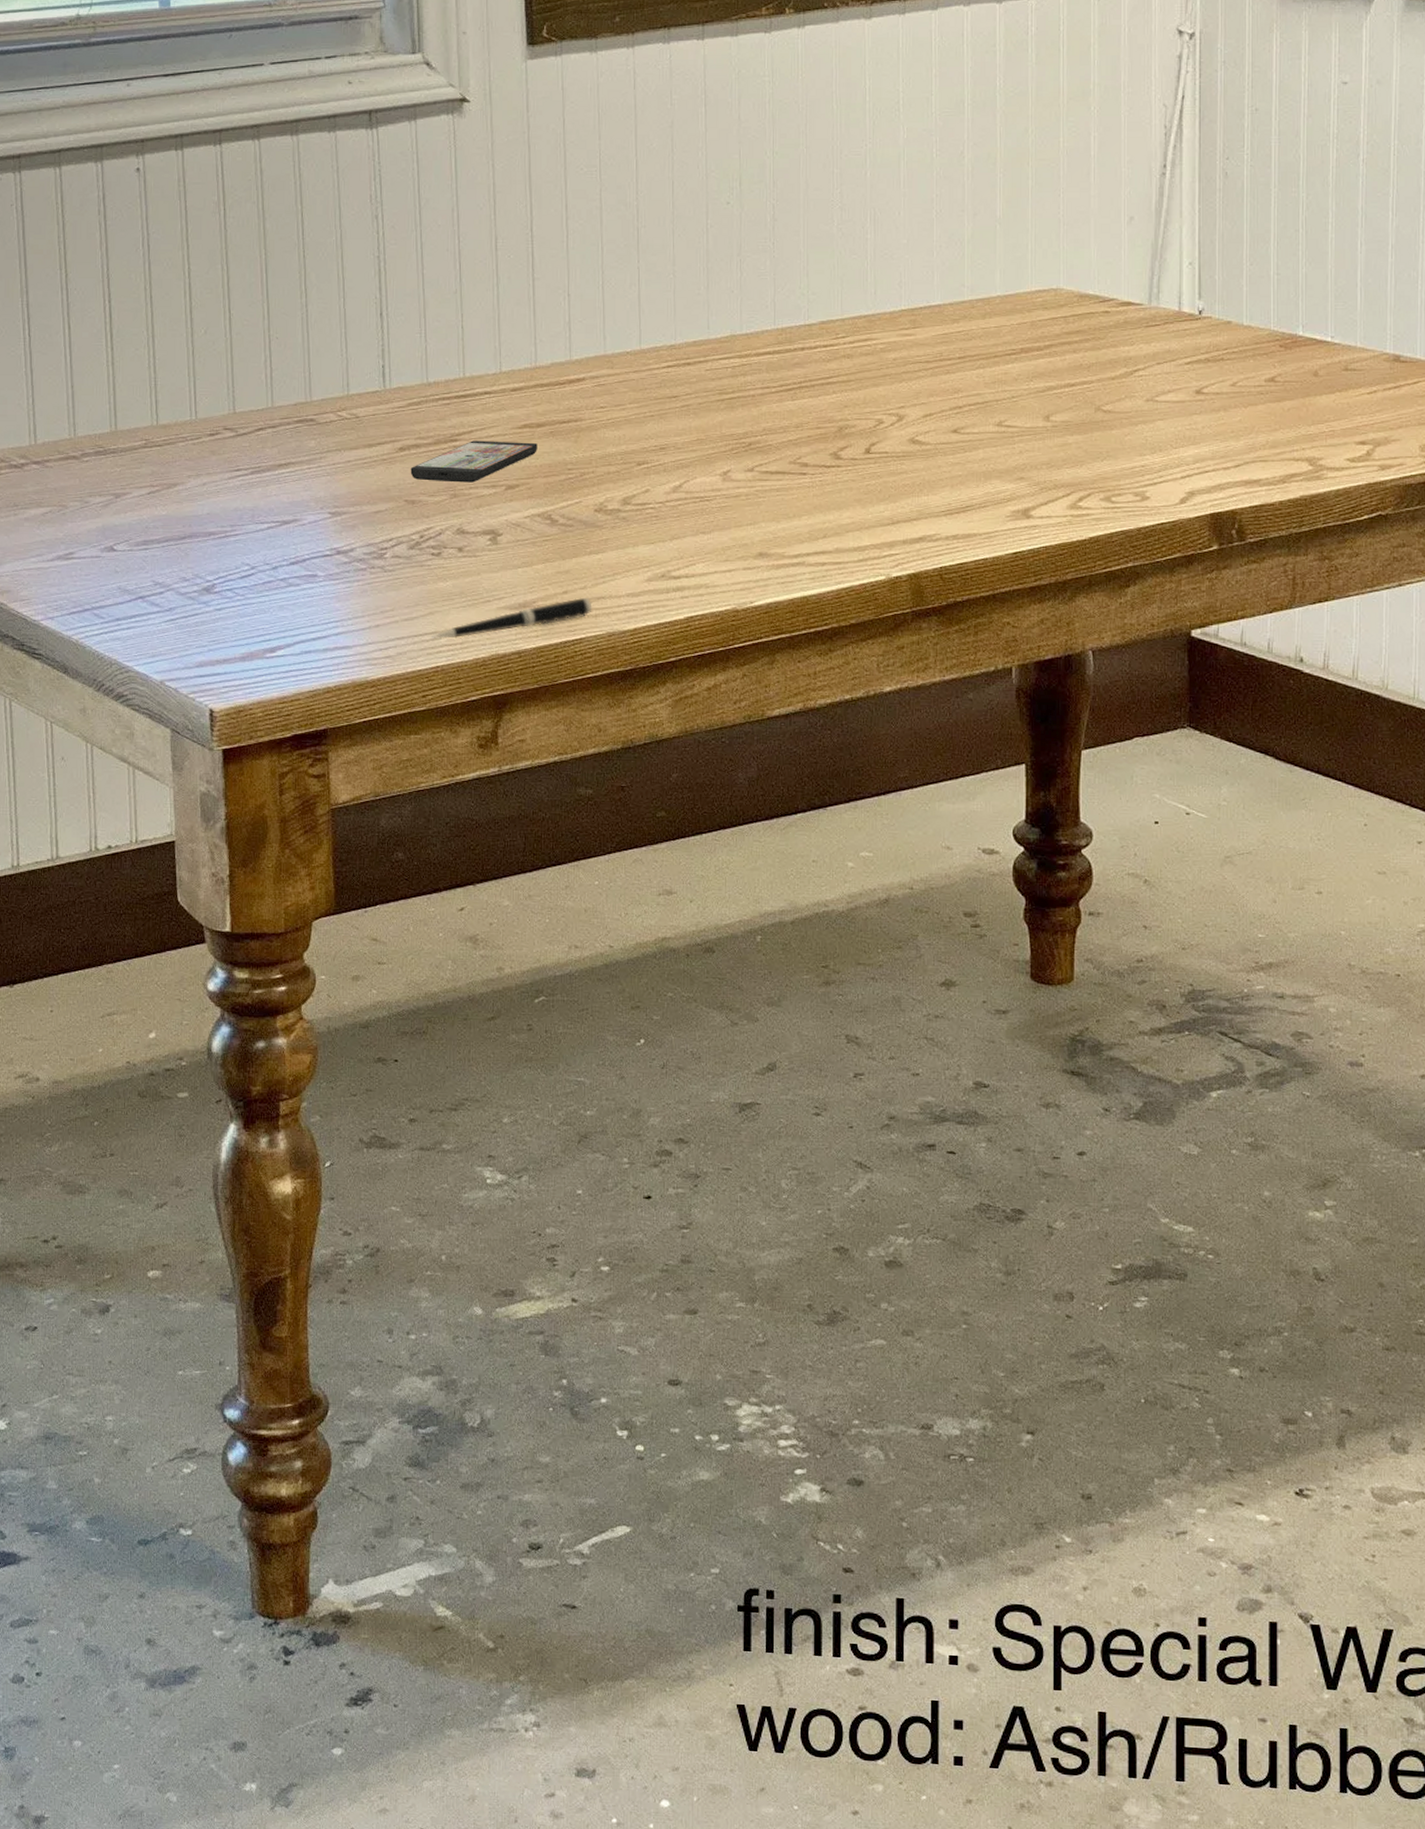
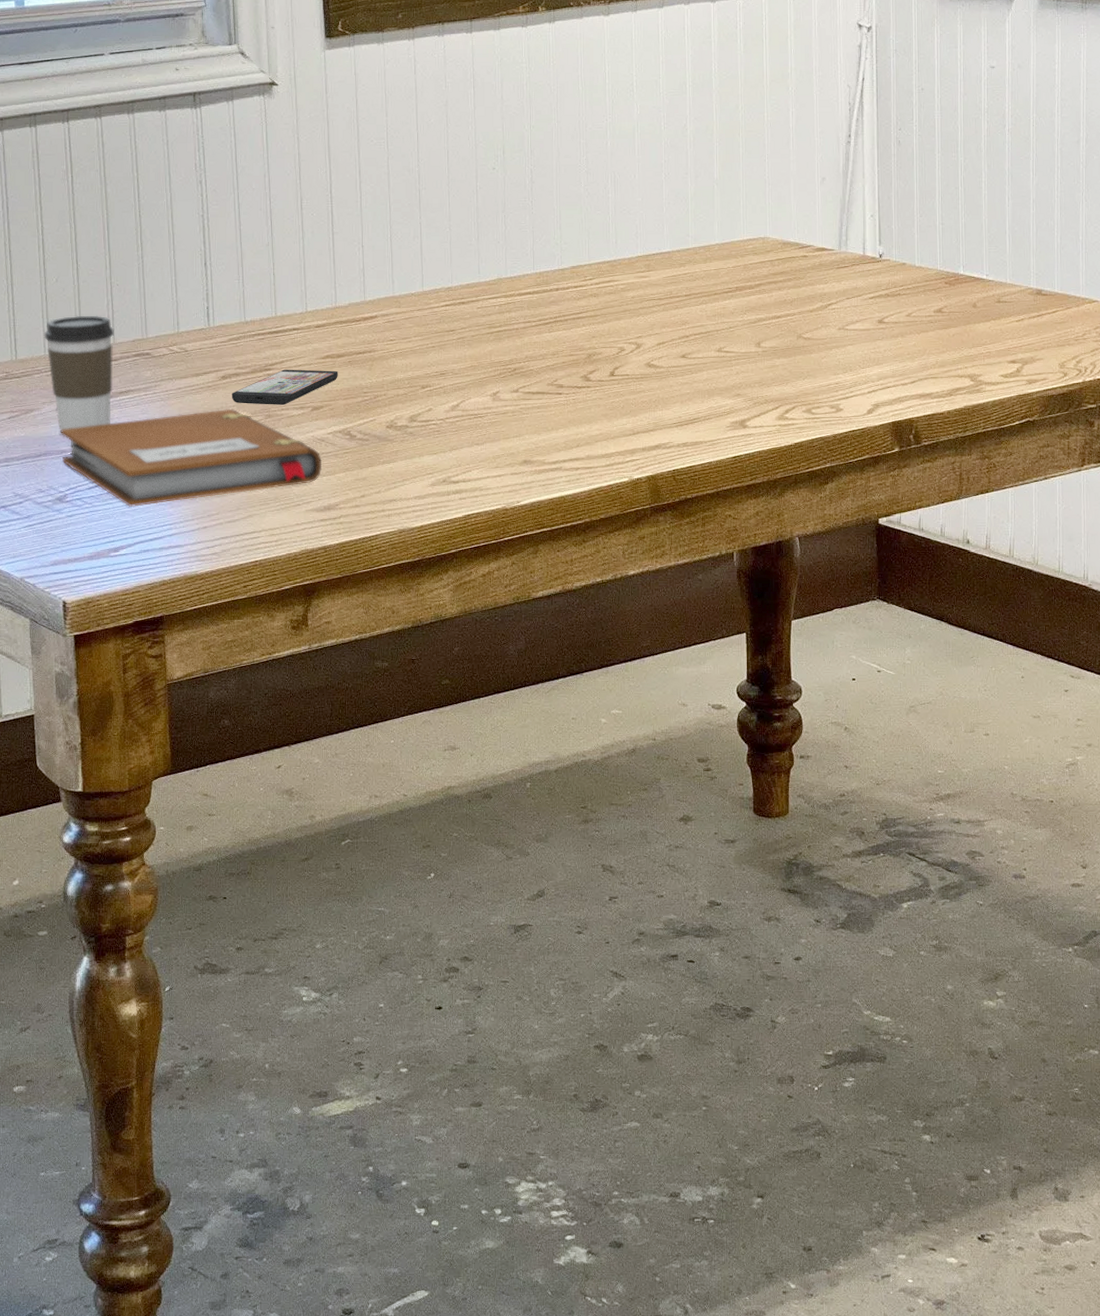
coffee cup: none [190,373,272,508] -> present [44,315,114,430]
notebook: none [208,486,518,600] -> present [60,408,322,507]
pen: present [432,597,592,639] -> none [251,500,386,537]

